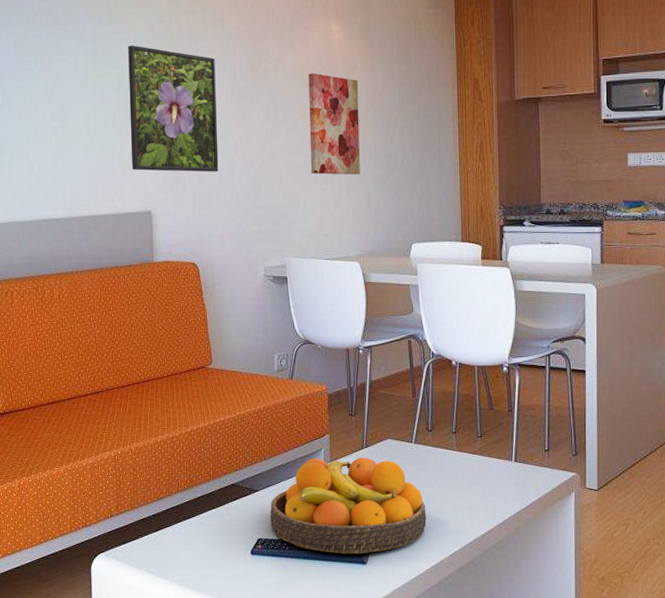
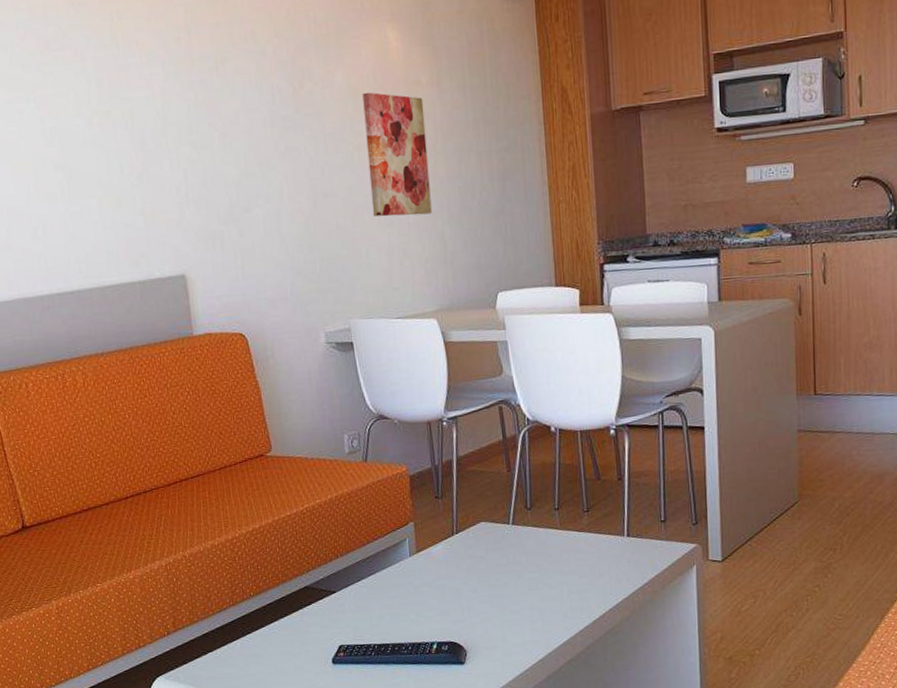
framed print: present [128,45,219,172] -> none [140,70,263,226]
fruit bowl: present [270,457,427,554] -> none [350,544,530,655]

